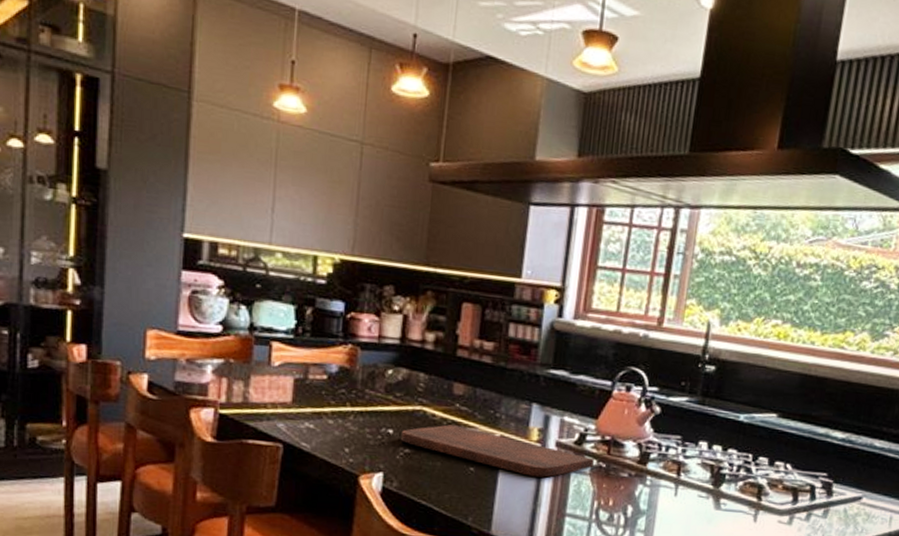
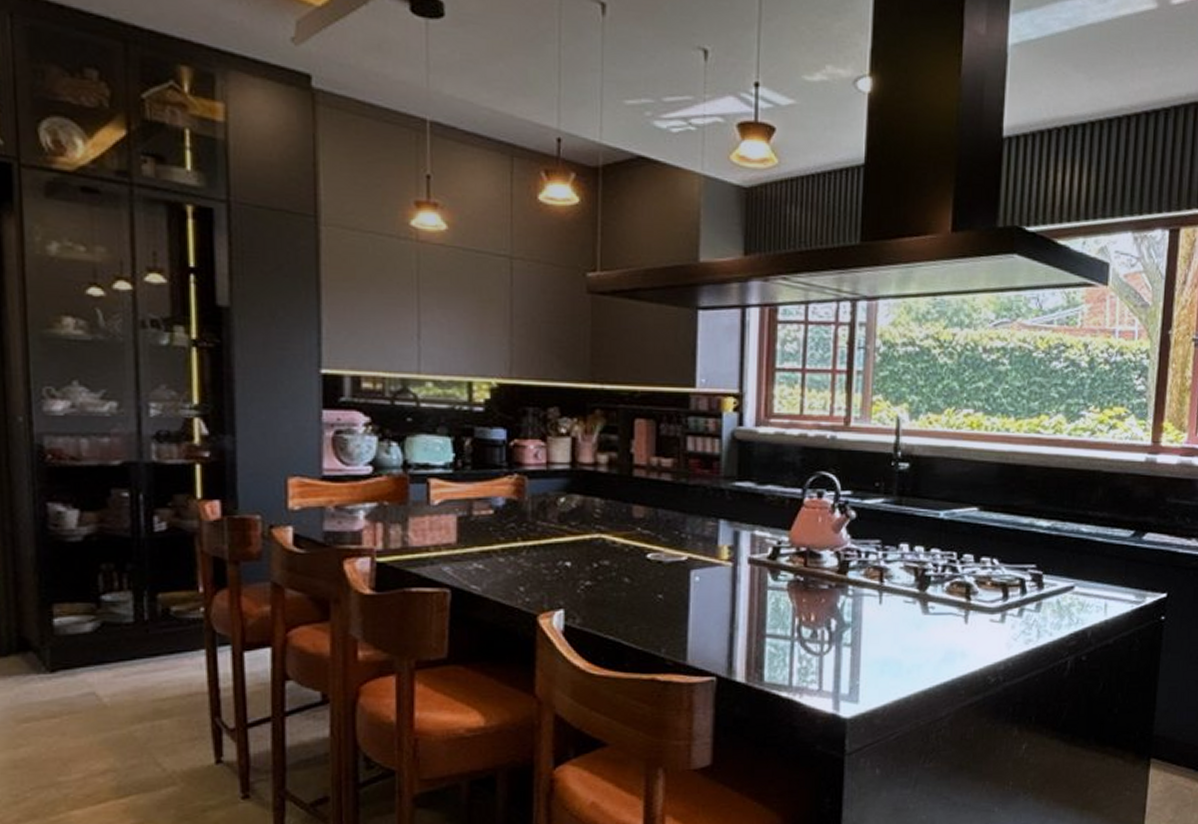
cutting board: present [400,424,594,478] -> none [579,551,791,598]

